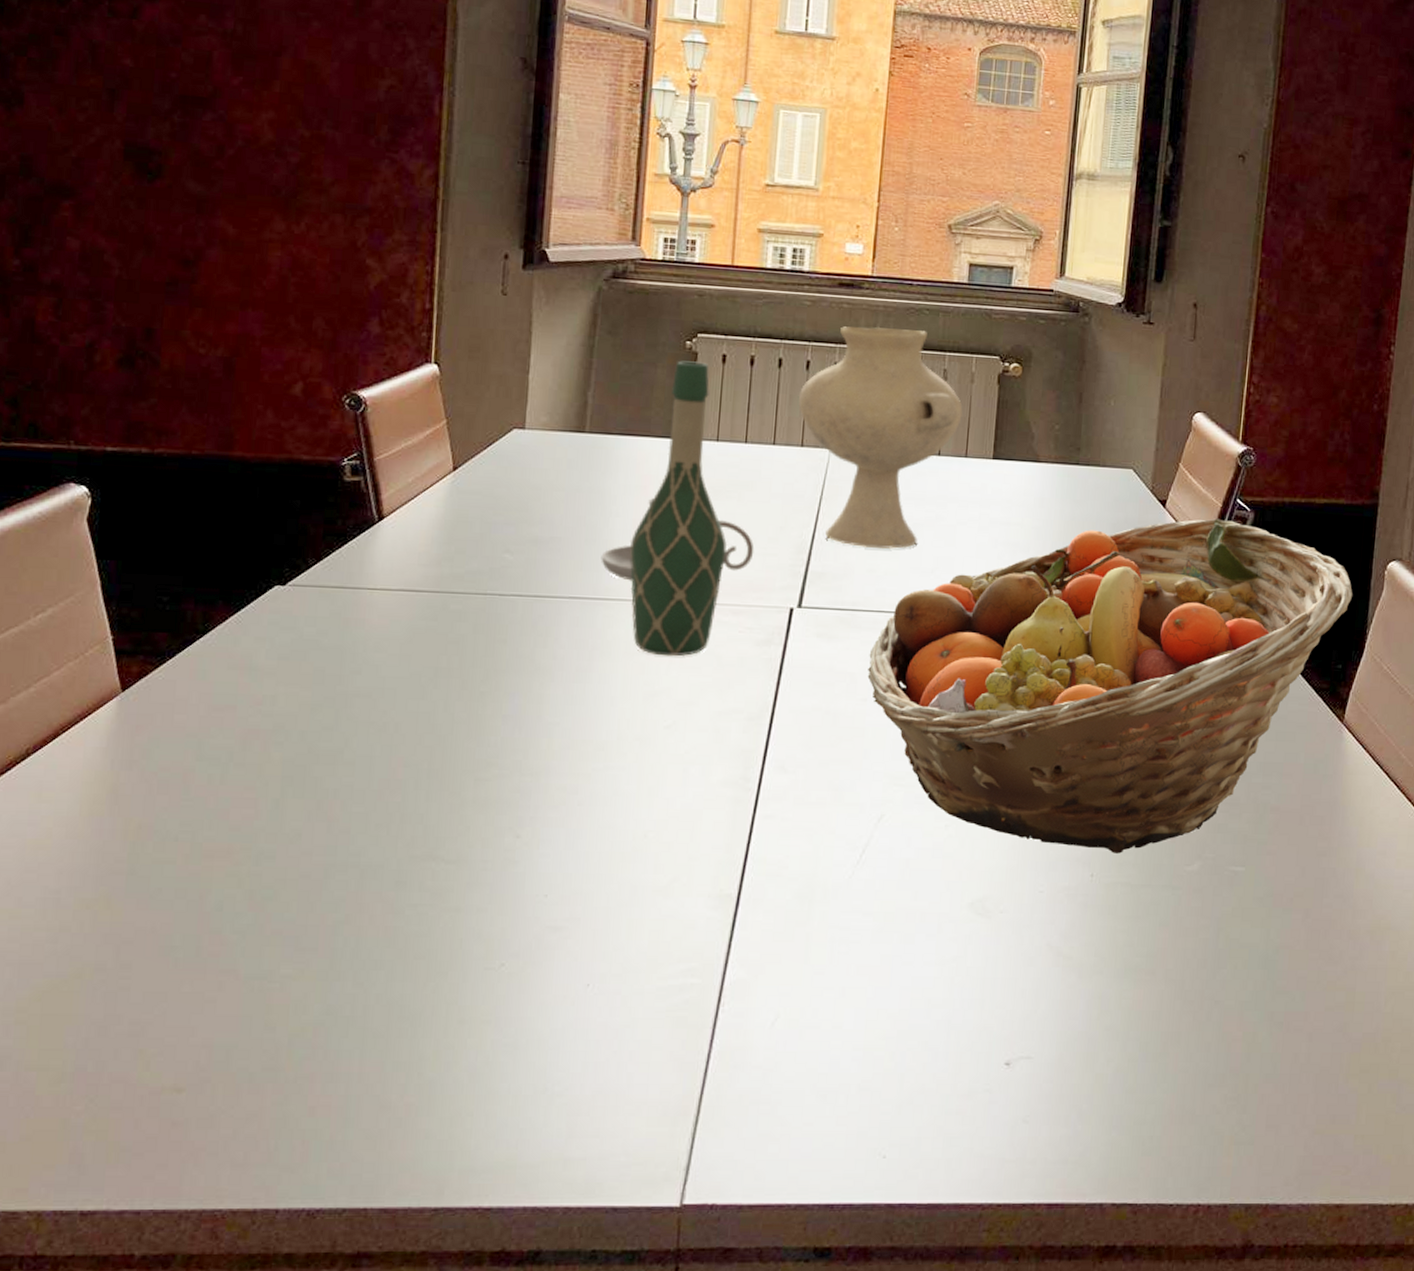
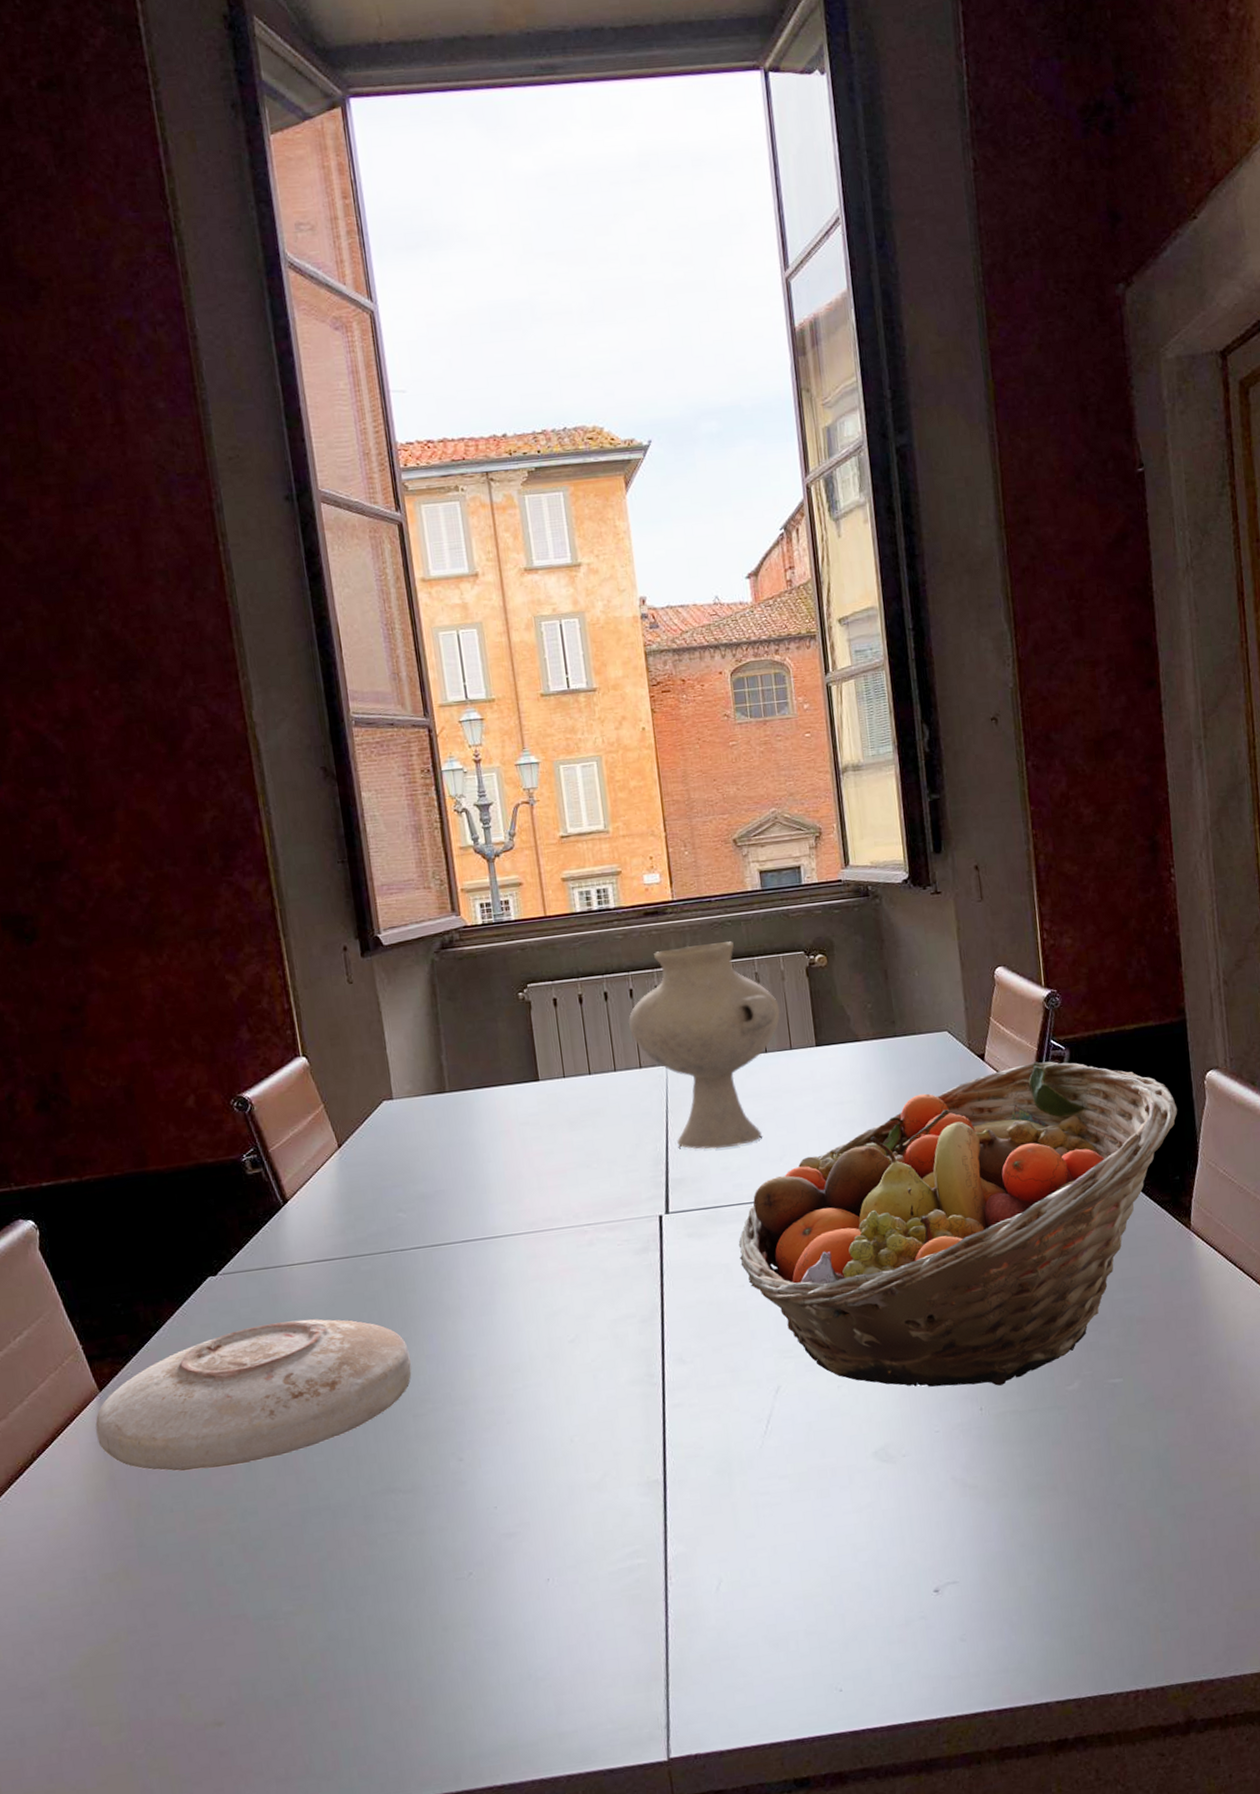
plate: none [107,649,486,801] -> present [95,1319,412,1471]
candle holder: present [600,498,755,581] -> none [482,1140,617,1217]
wine bottle: present [630,361,728,657] -> none [505,1009,594,1279]

